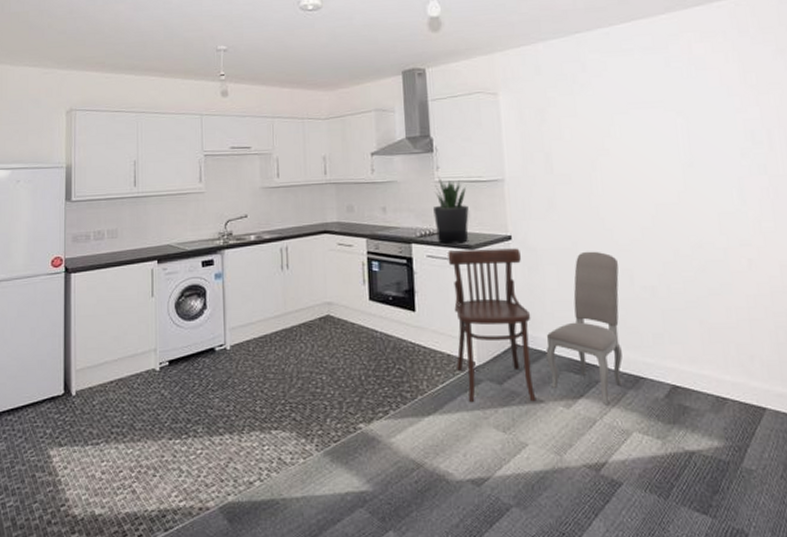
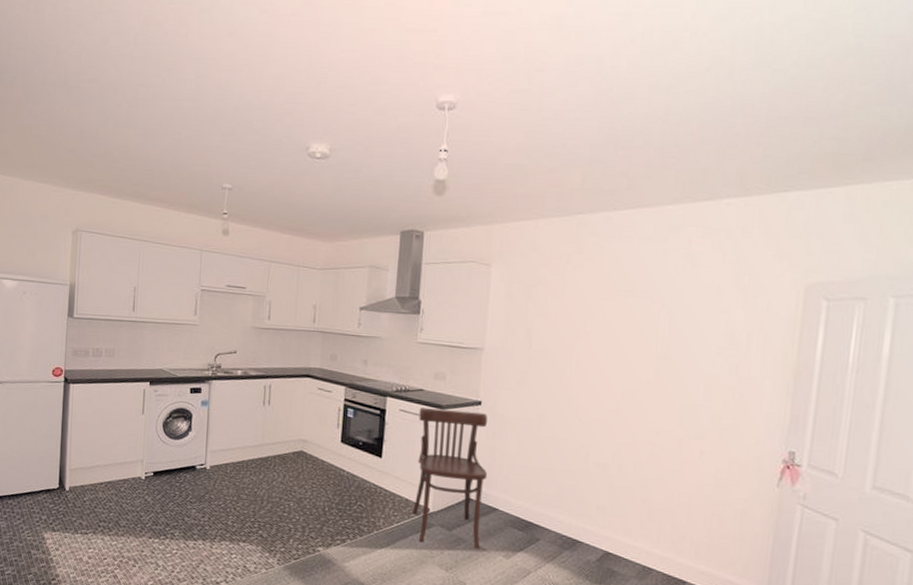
planter: present [432,177,469,244] -> none [411,338,447,403]
dining chair: present [546,251,623,405] -> none [495,424,577,561]

